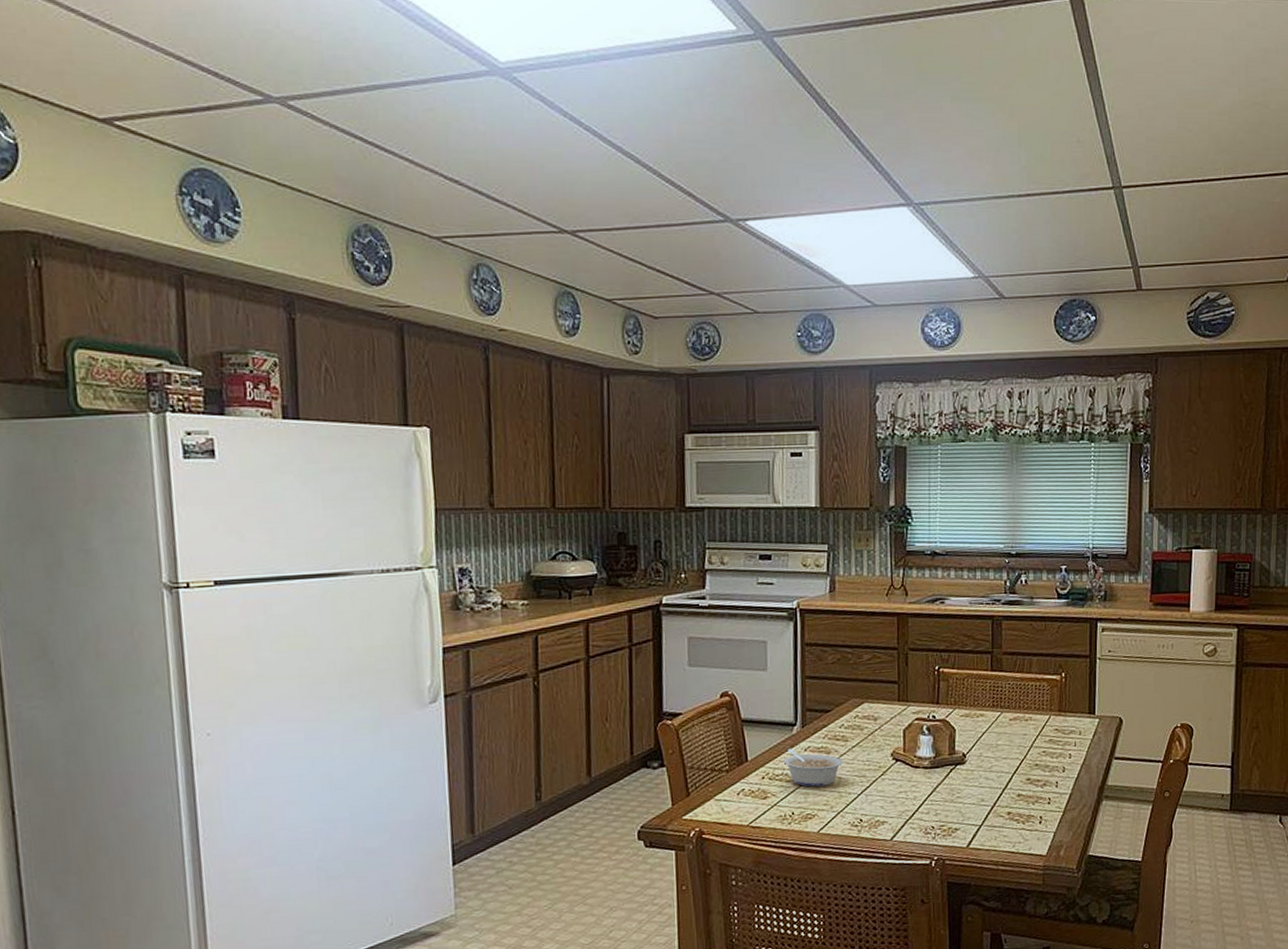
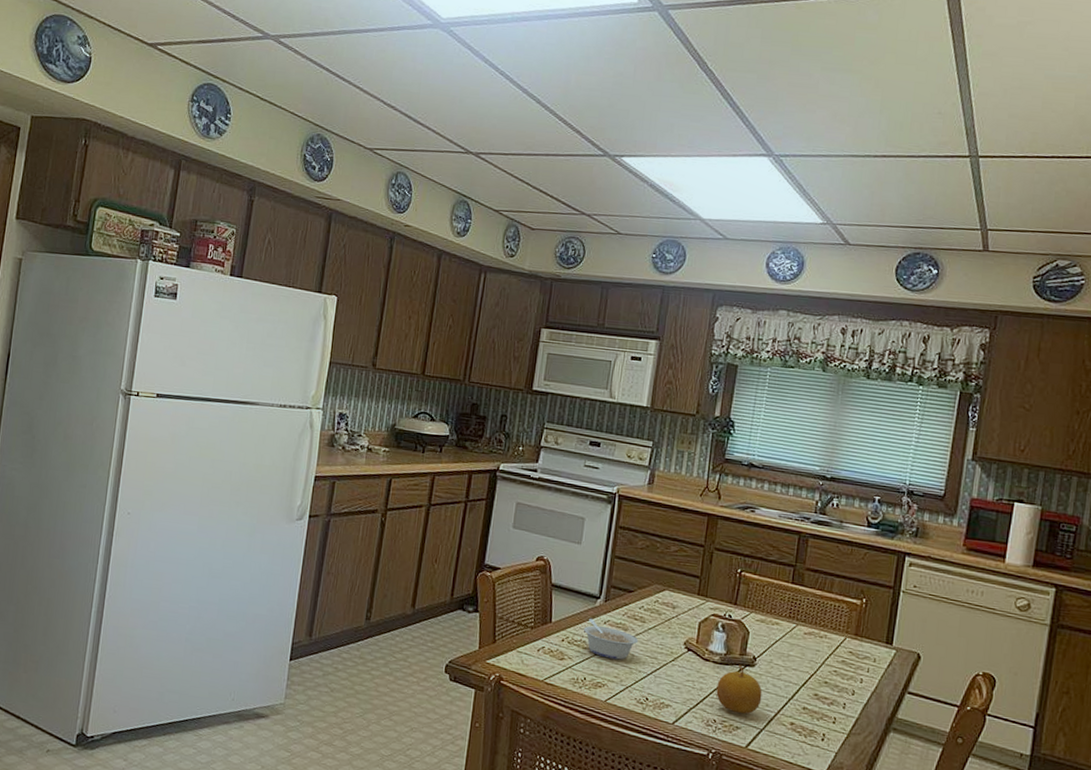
fruit: none [930,764,977,815] -> present [716,664,763,715]

